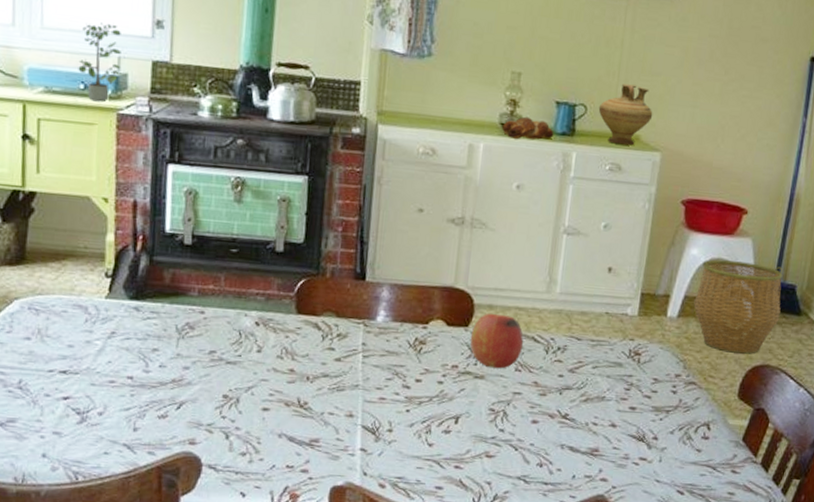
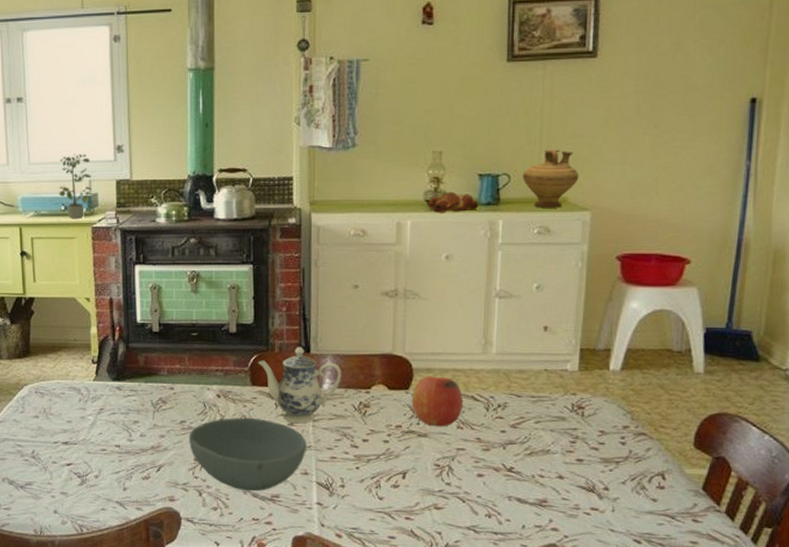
bowl: none [217,349,355,435] -> present [188,417,308,492]
teapot: none [306,272,398,360] -> present [258,347,342,424]
basket: present [694,259,784,354] -> none [638,311,736,403]

